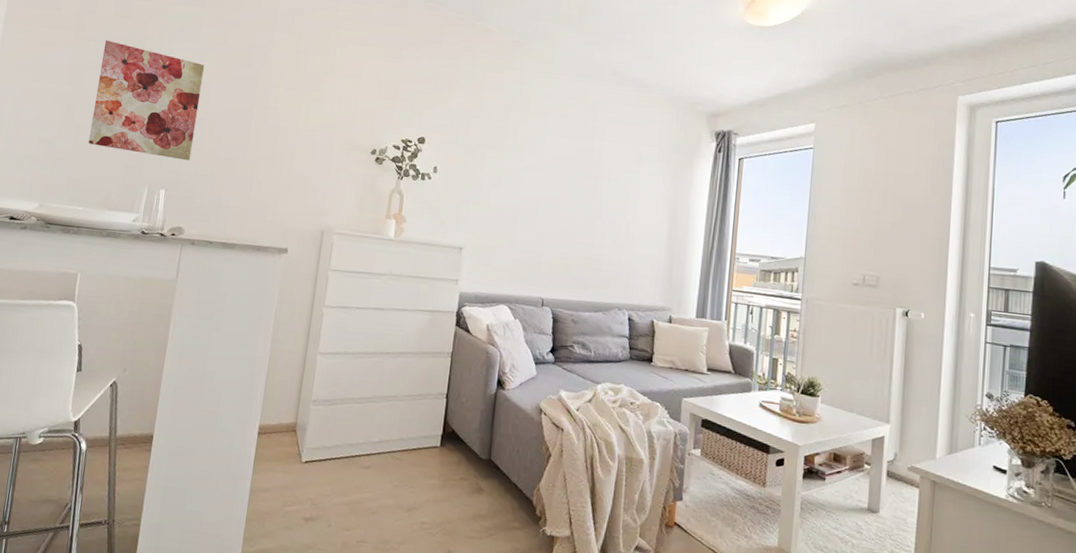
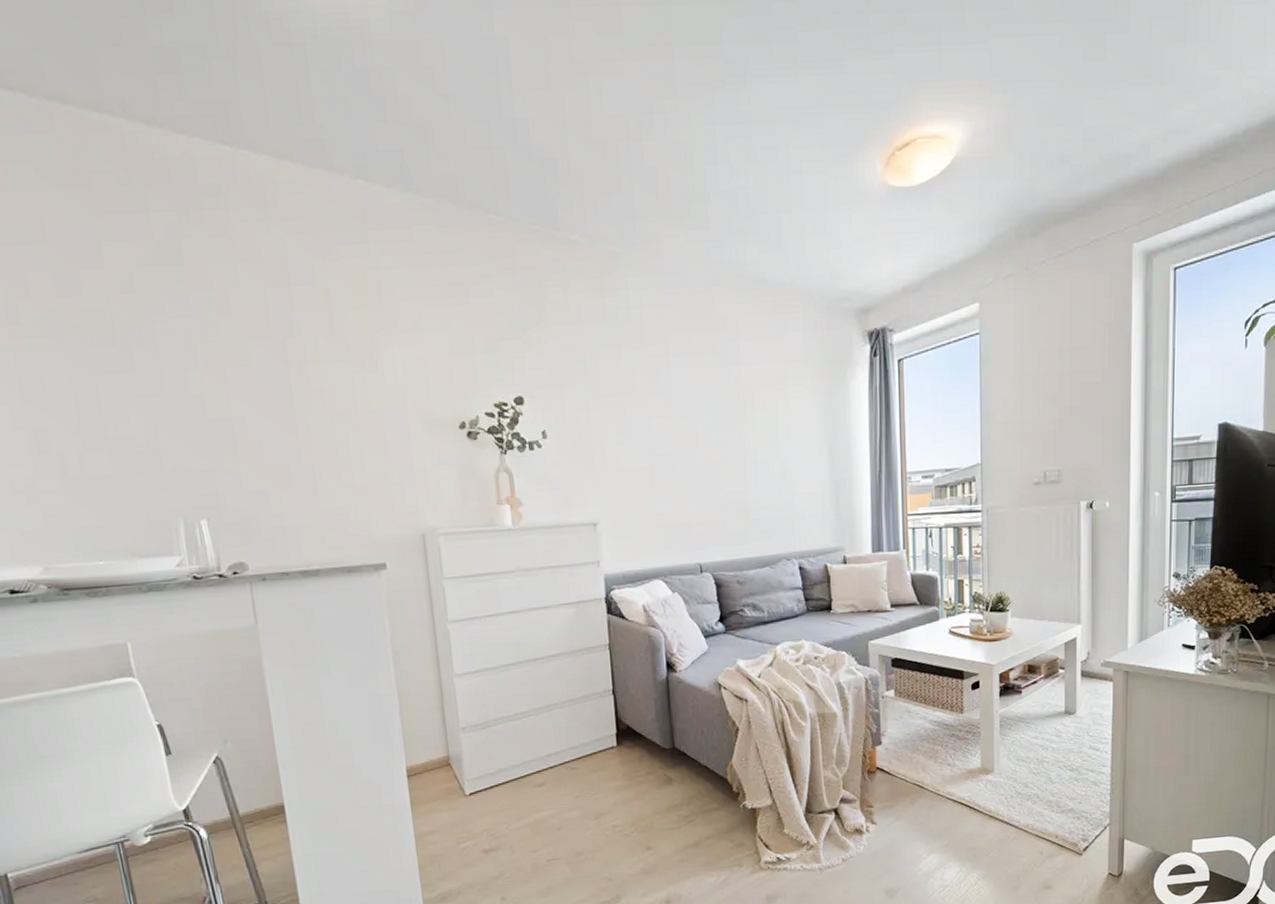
wall art: present [88,40,205,161] -> none [56,332,229,480]

